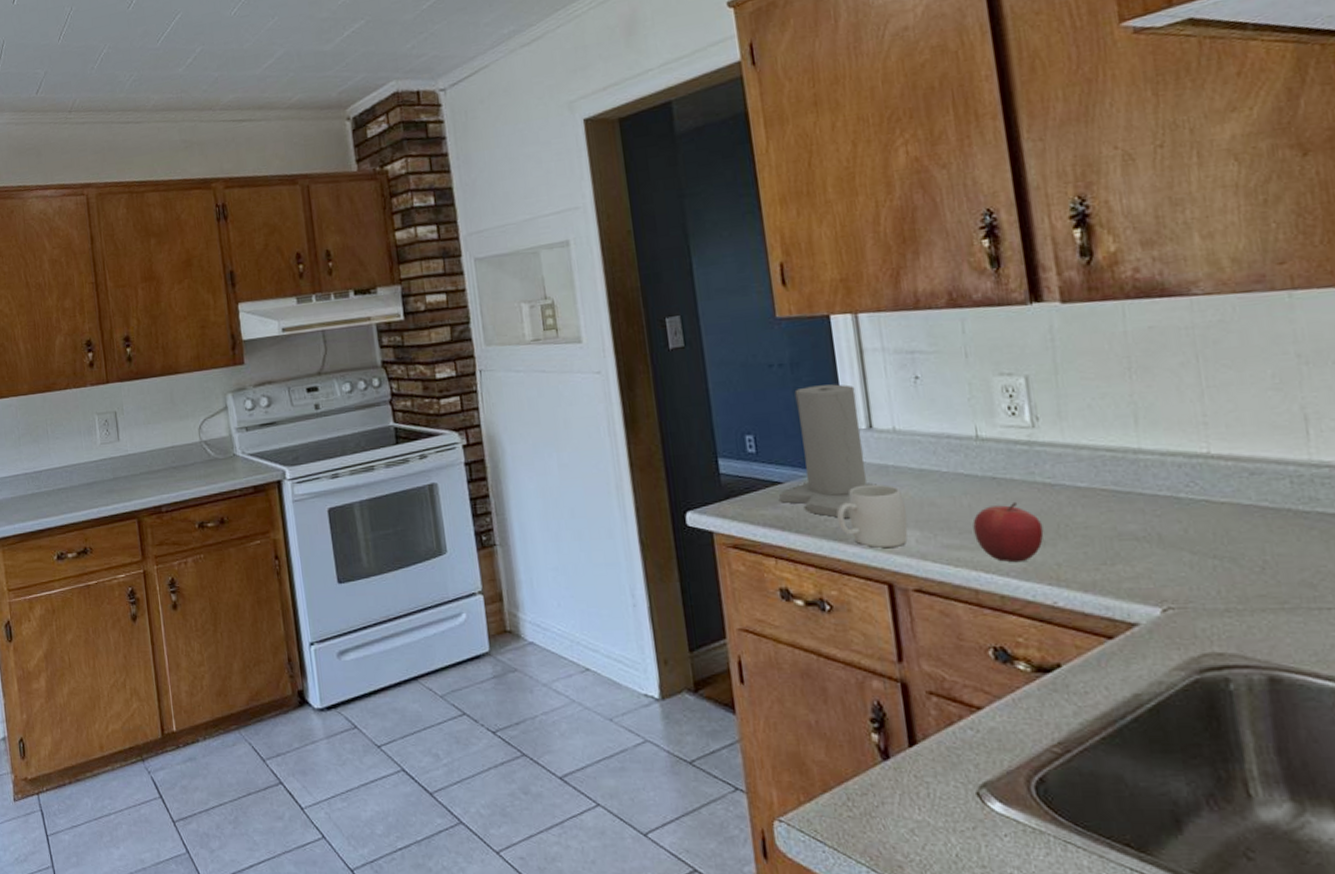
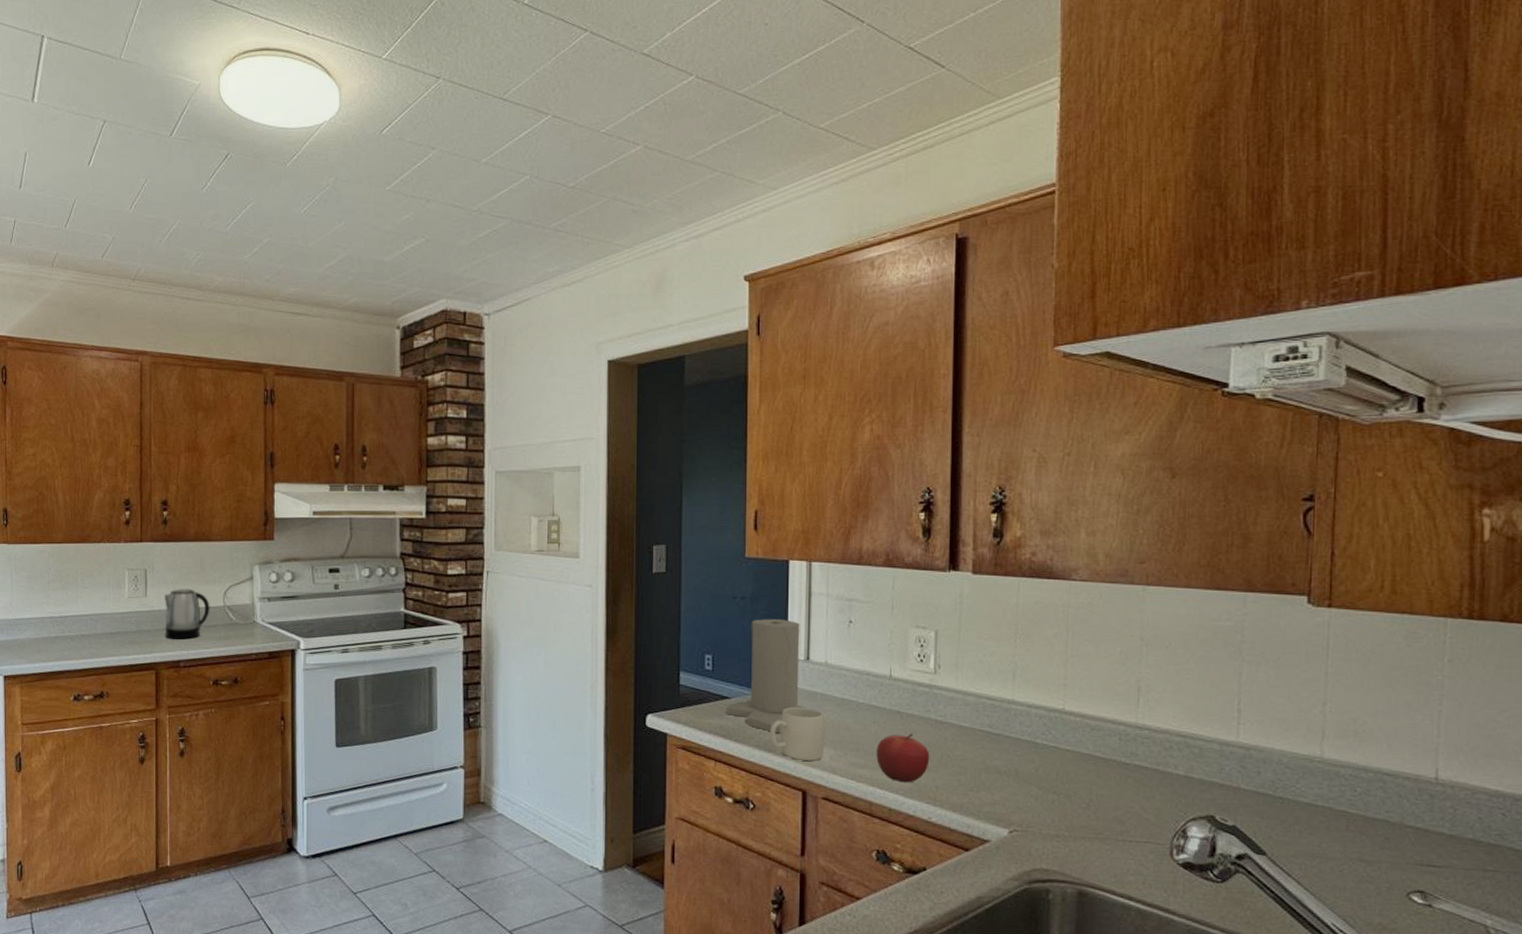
kettle: none [137,427,187,484] -> present [164,588,210,640]

